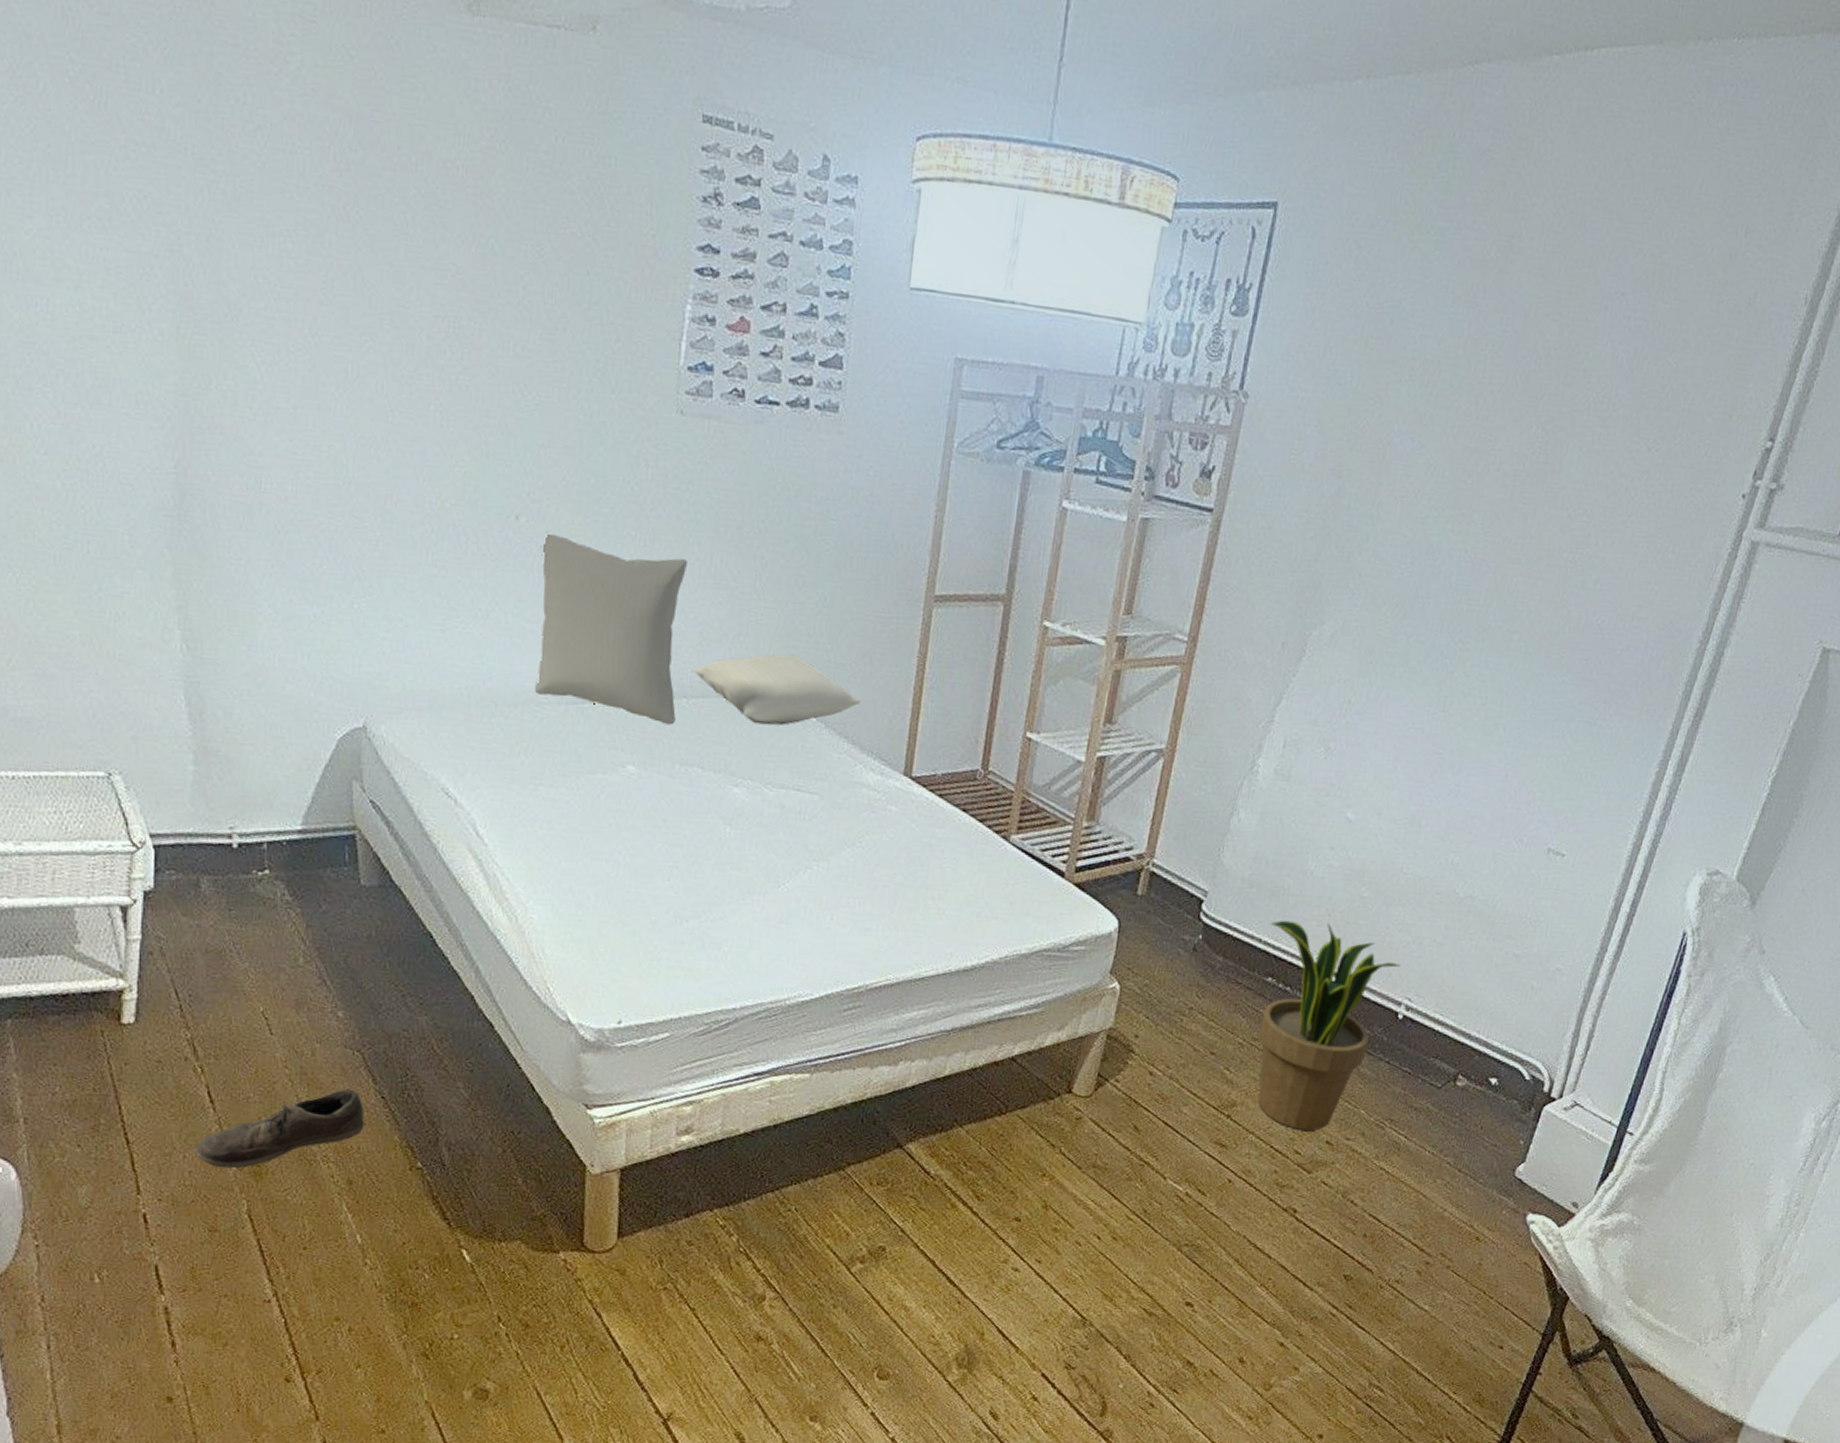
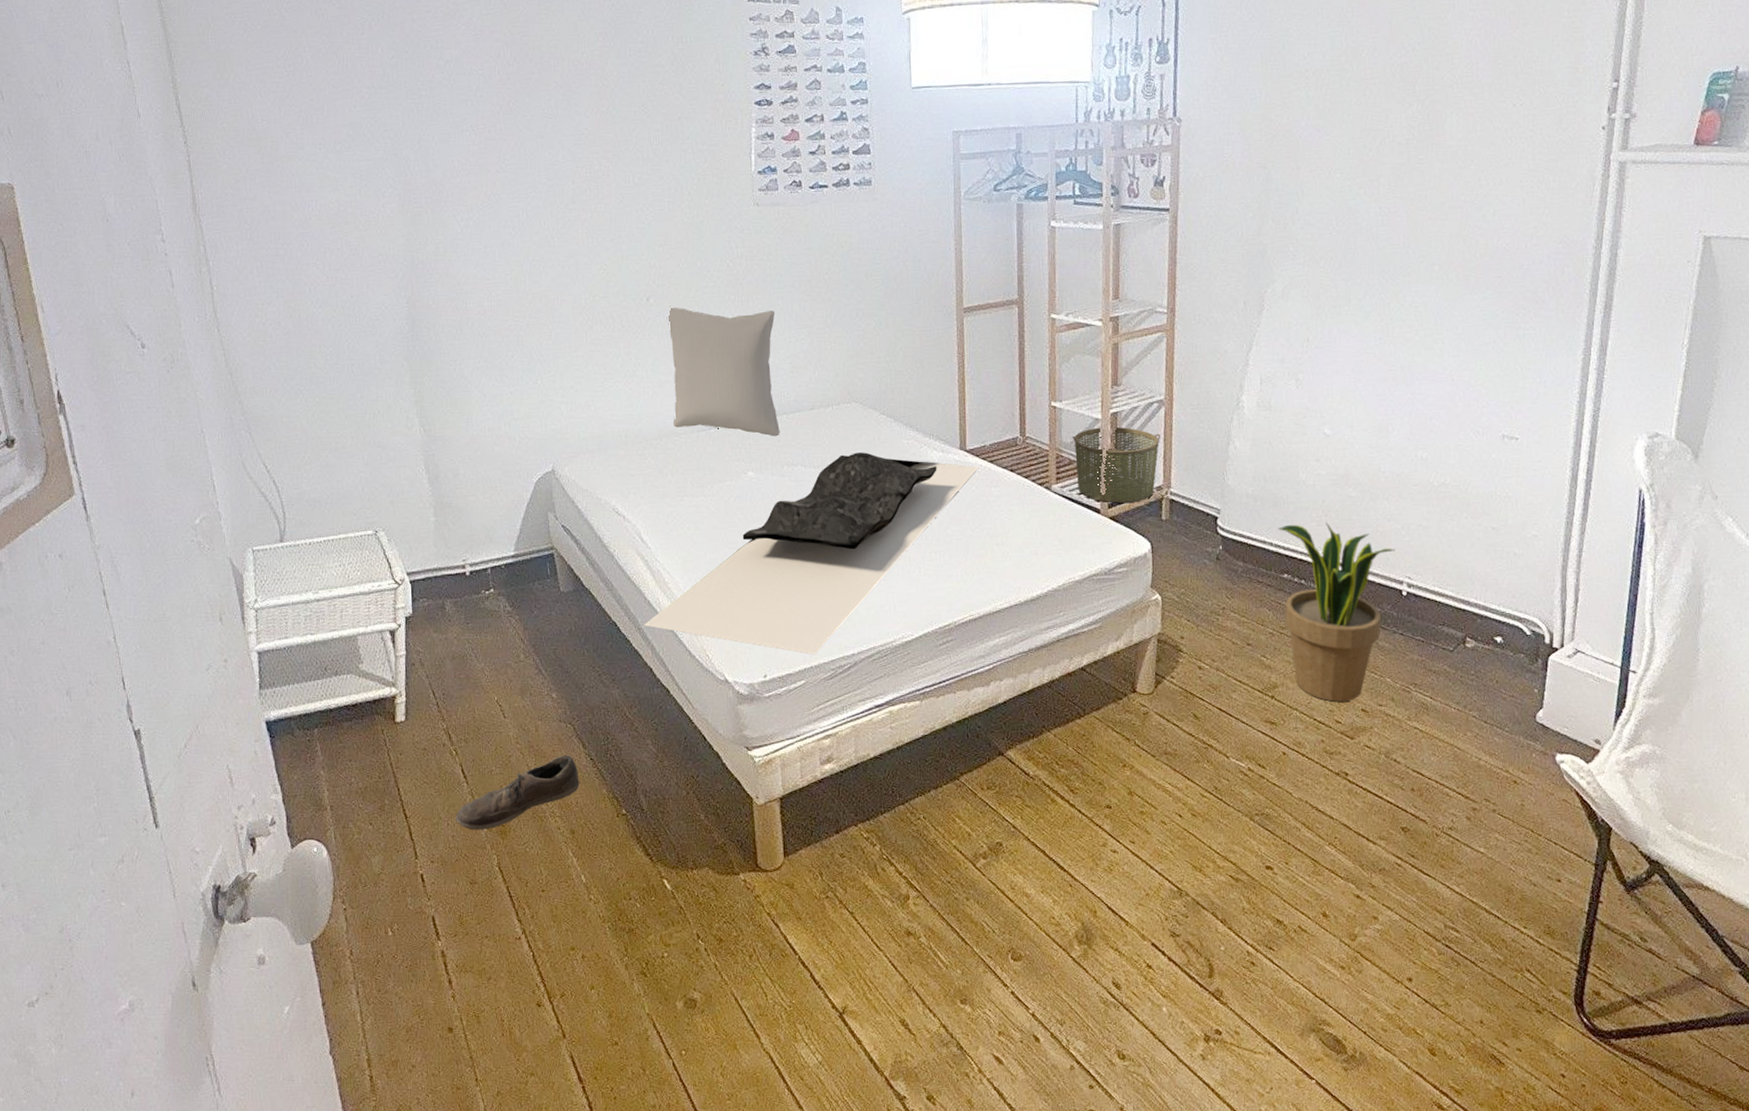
throw blanket: none [468,760,925,1004] -> present [643,452,979,655]
pillow: present [692,654,862,726] -> none [788,369,919,426]
basket: none [1042,771,1154,870] -> present [1072,426,1161,503]

